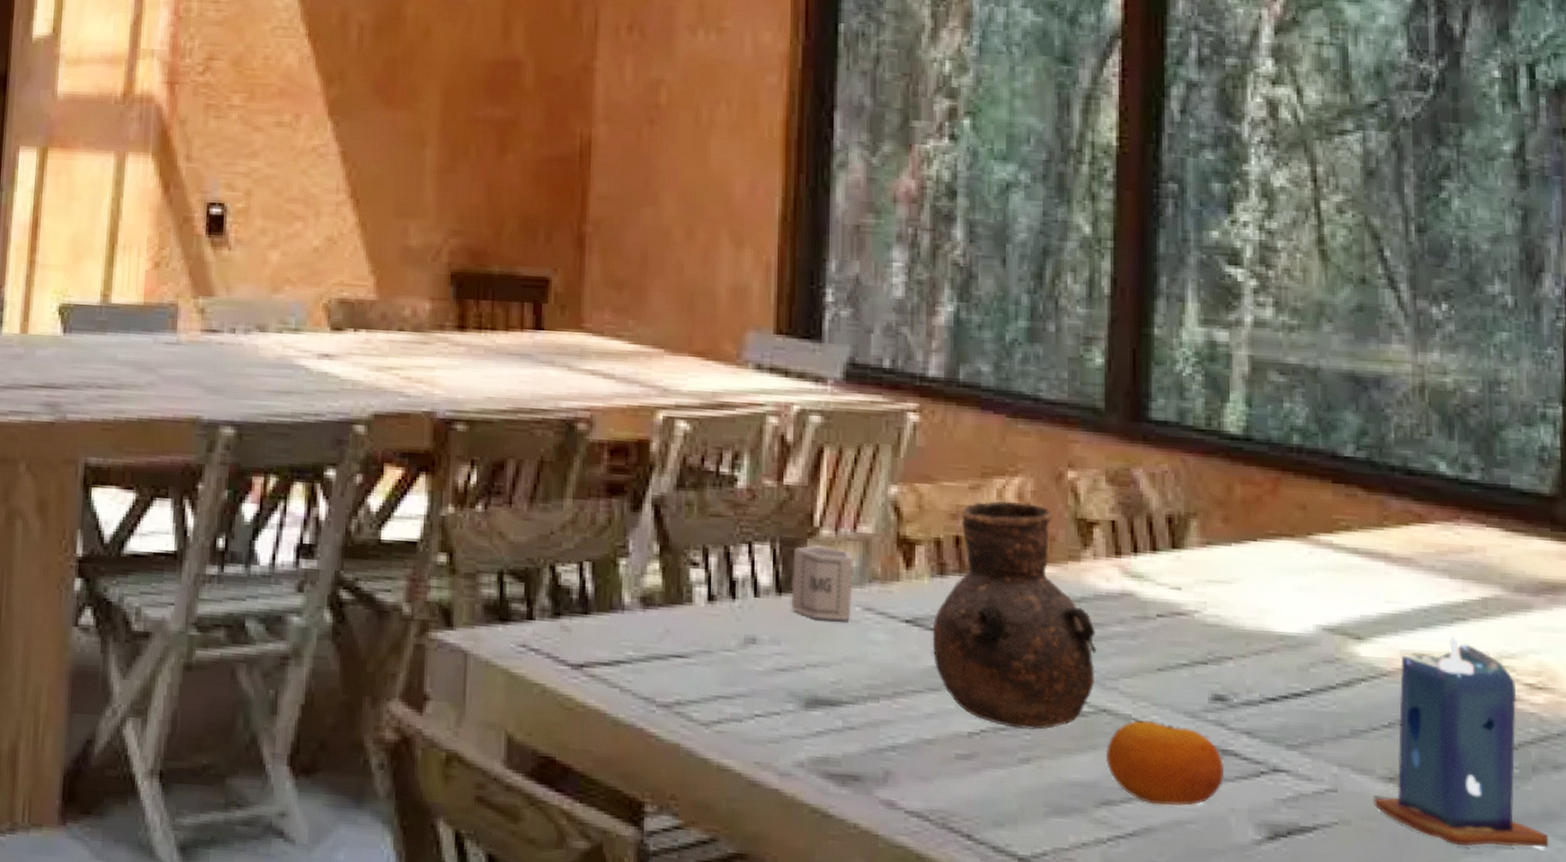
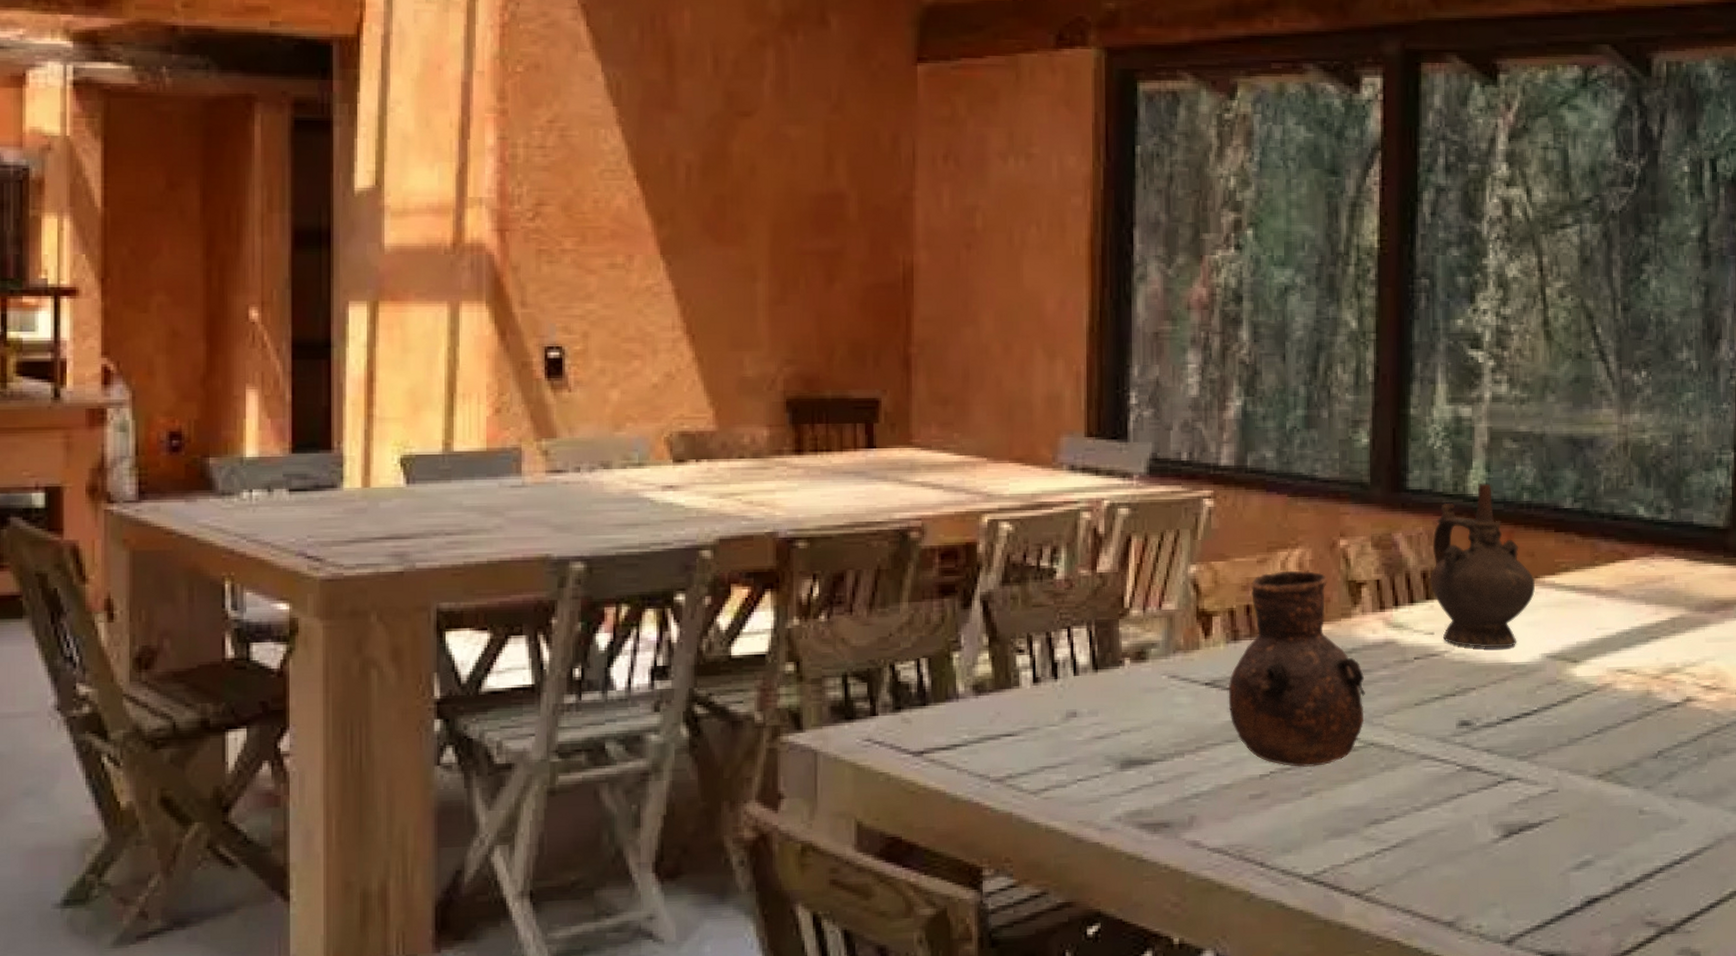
cup: present [791,544,853,621] -> none [1106,624,1160,690]
fruit: present [1106,720,1225,806] -> none [1374,749,1469,819]
ceremonial vessel: none [1176,419,1307,614] -> present [1430,483,1535,648]
candle: present [1373,636,1550,848] -> none [1586,652,1720,825]

